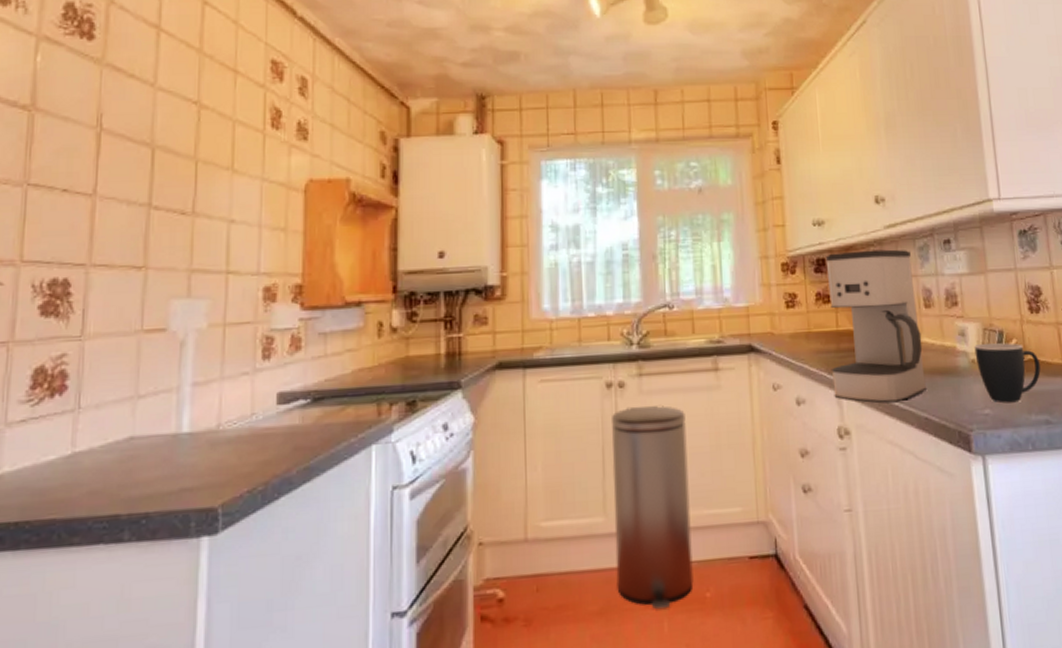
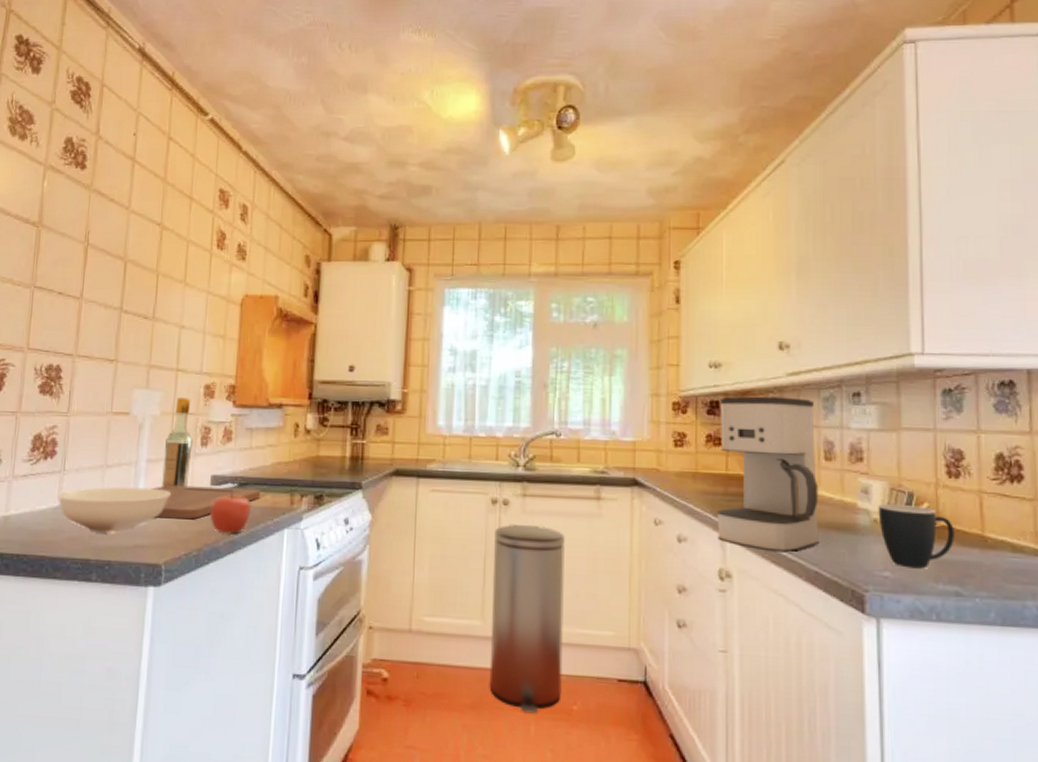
bowl: none [71,416,227,480] -> present [57,487,172,533]
cutting board: none [199,402,341,452] -> present [151,485,261,520]
bottle: none [211,304,251,414] -> present [160,397,193,487]
fruit: none [277,406,329,460] -> present [209,489,251,533]

